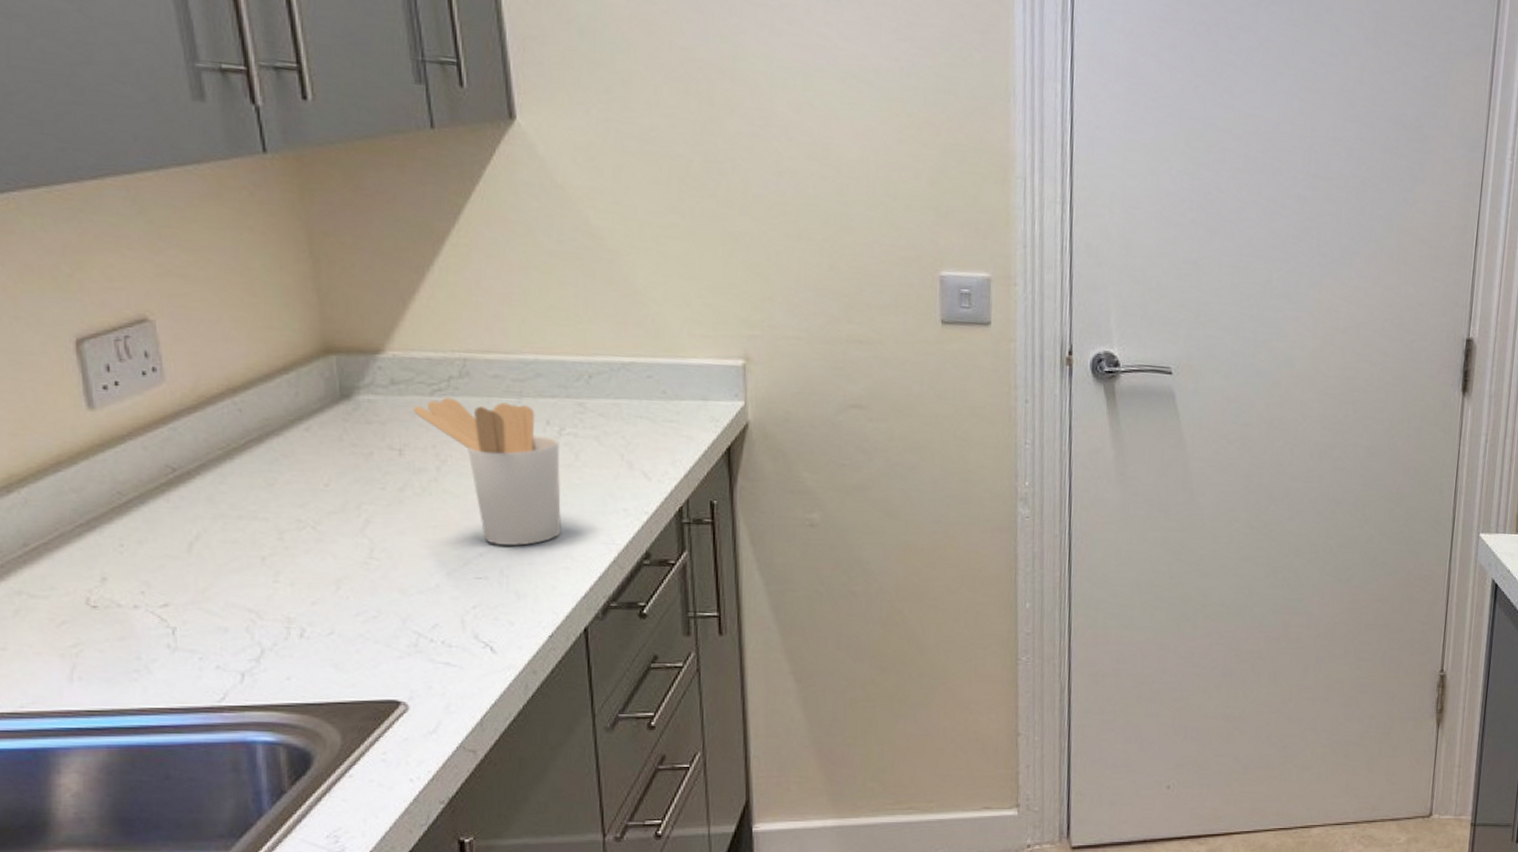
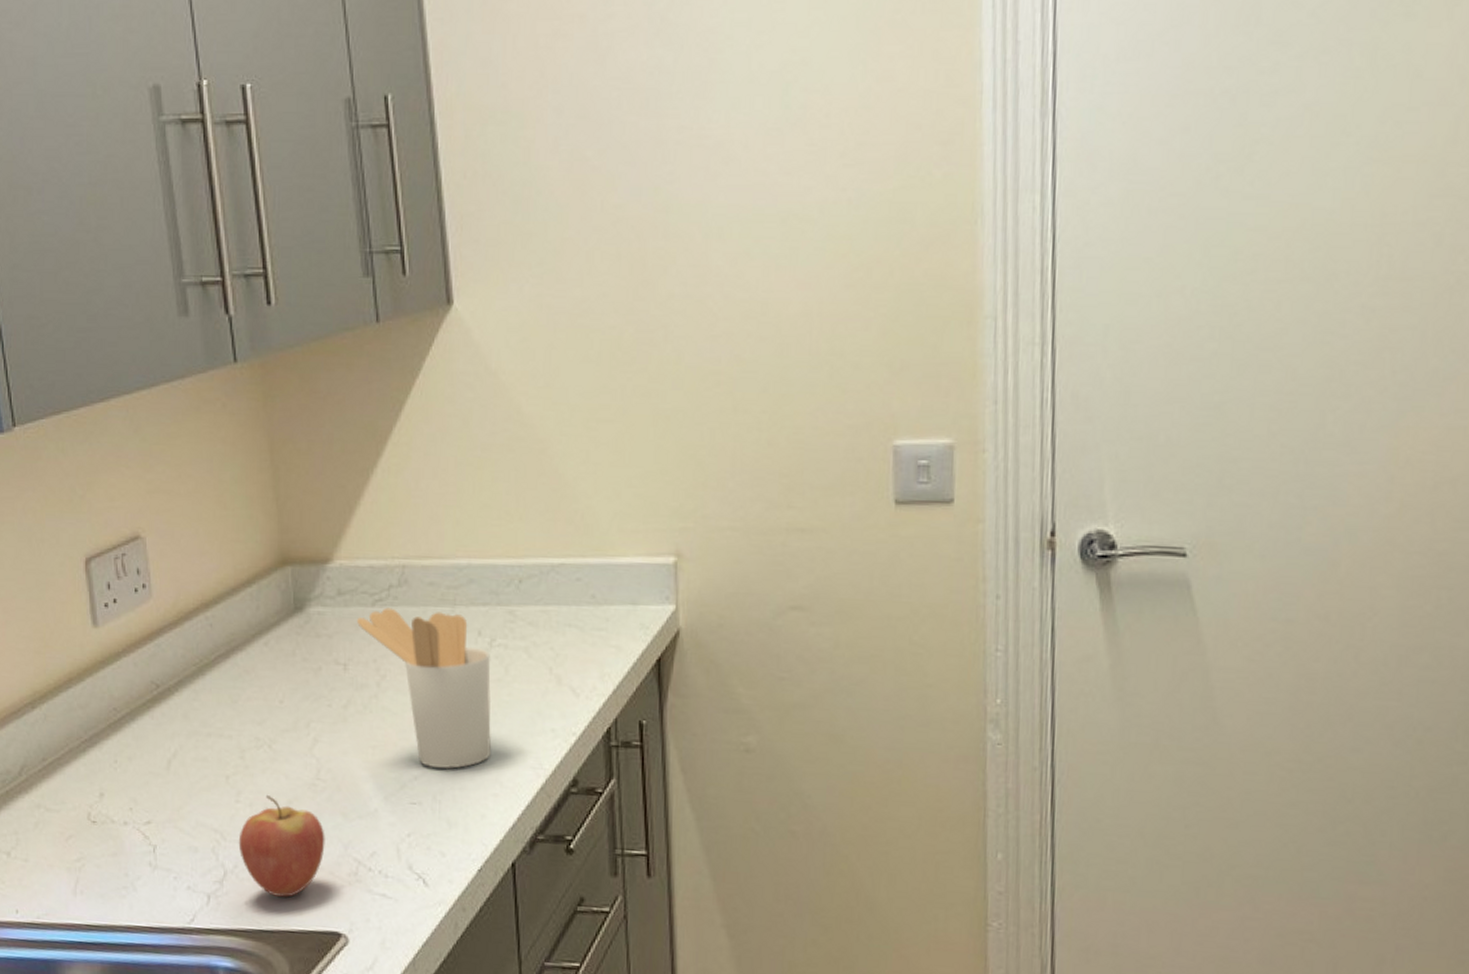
fruit: none [278,575,380,671] -> present [238,795,325,897]

